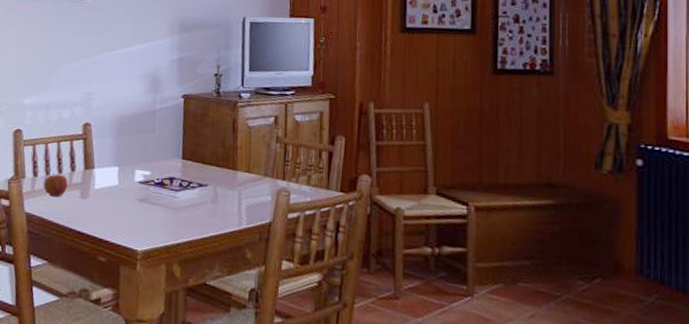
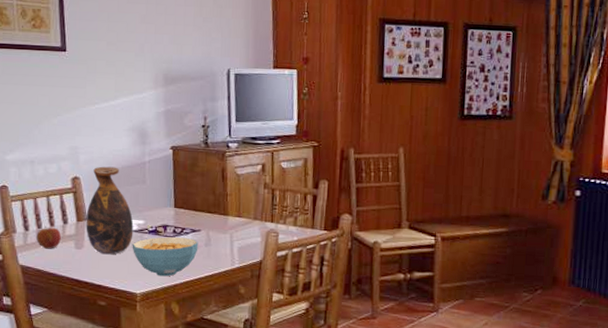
vase: none [92,113,140,207] -> present [86,166,134,255]
cereal bowl: none [136,190,205,234] -> present [132,237,199,277]

